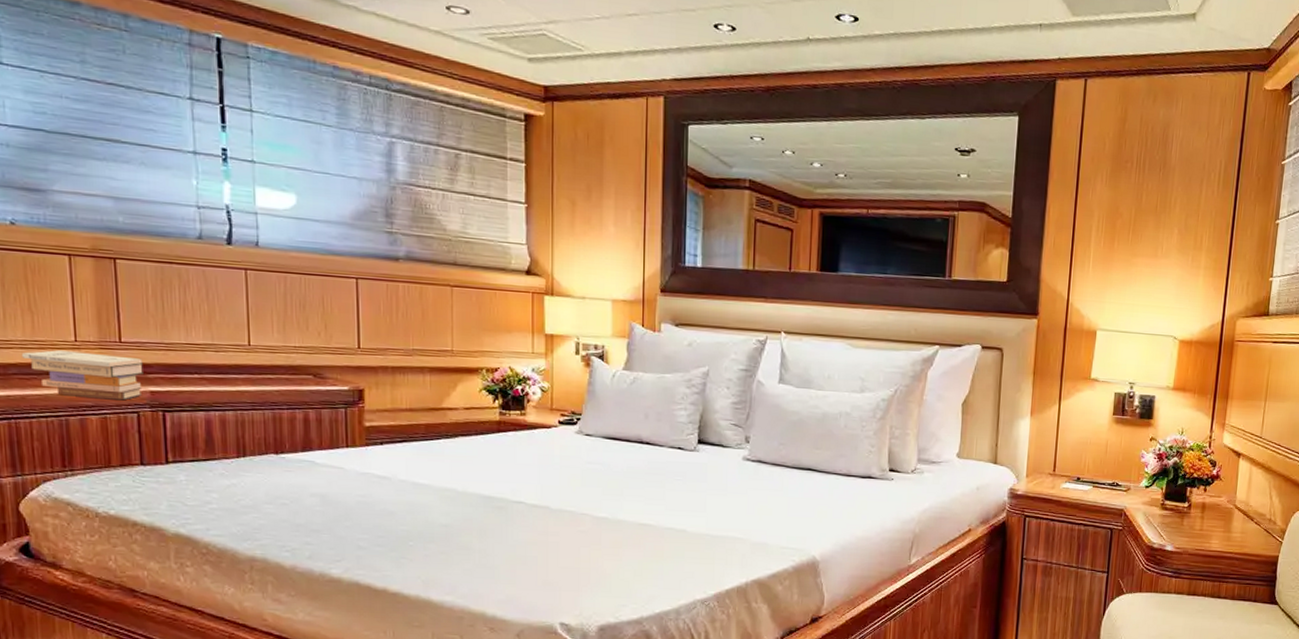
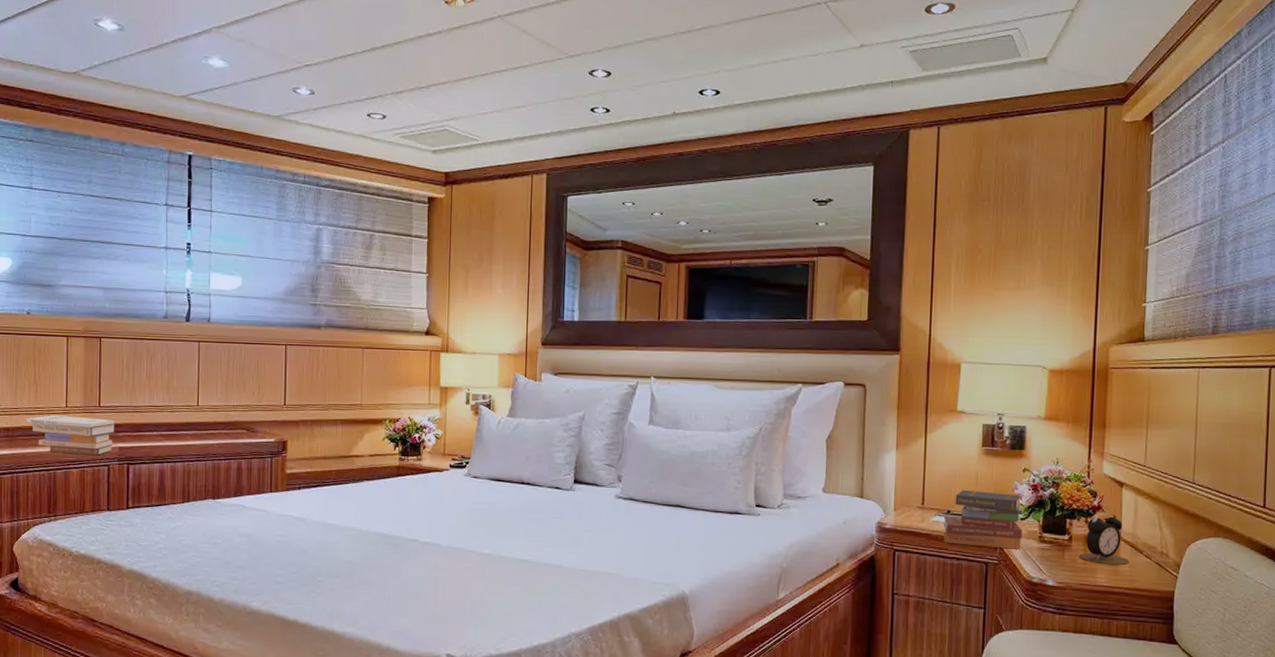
books: none [1072,458,1147,516] -> present [943,490,1023,549]
alarm clock: none [1196,481,1241,532] -> present [1078,513,1129,566]

